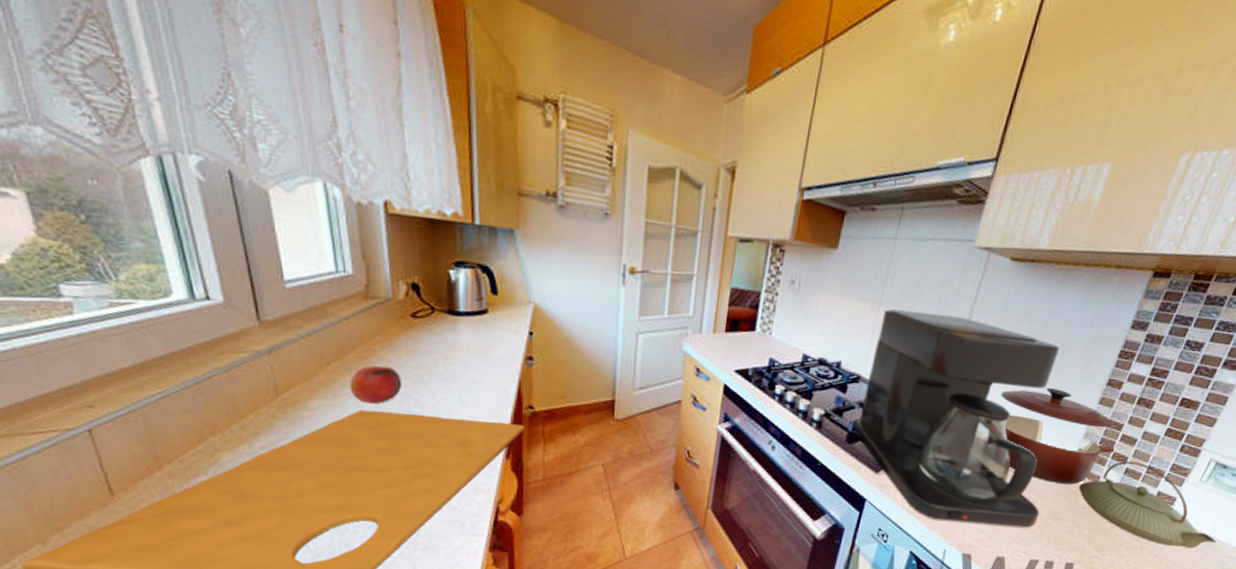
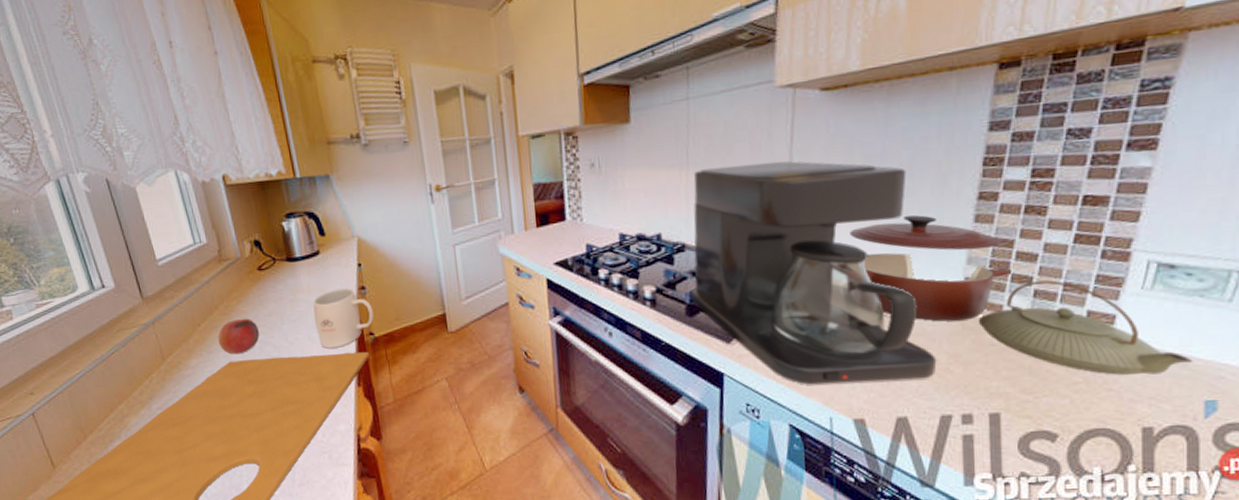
mug: none [468,354,538,416] -> present [313,288,374,349]

